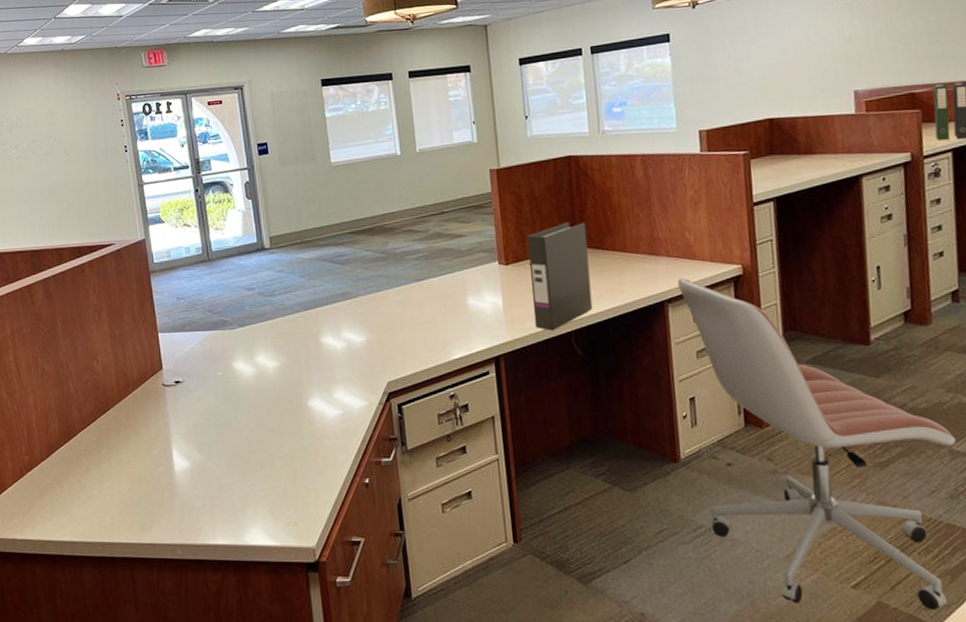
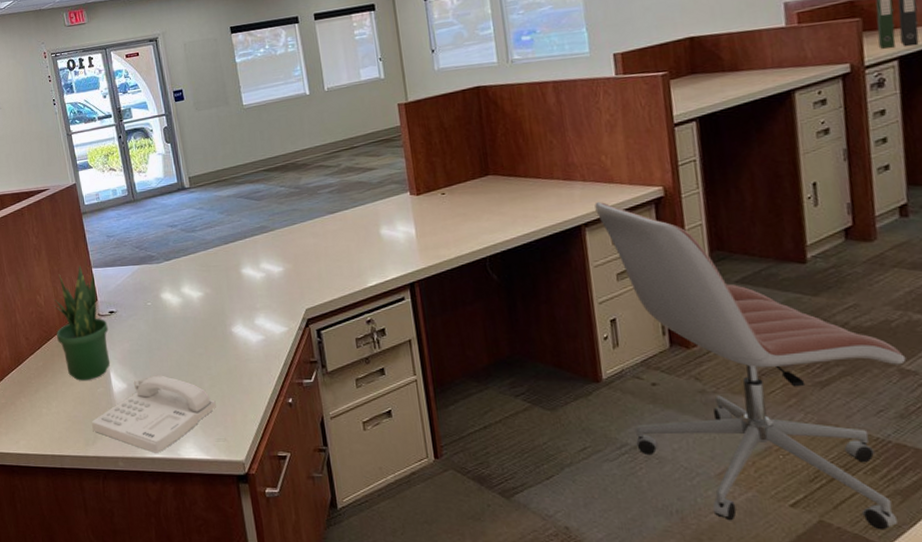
planter: none [110,329,173,458] -> present [52,265,110,381]
telephone: none [149,451,287,539] -> present [92,374,216,453]
binder: present [528,221,593,330] -> none [438,150,507,257]

